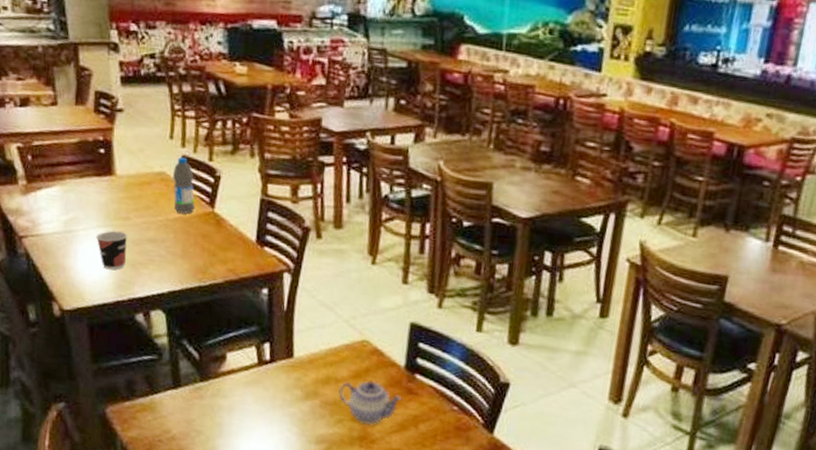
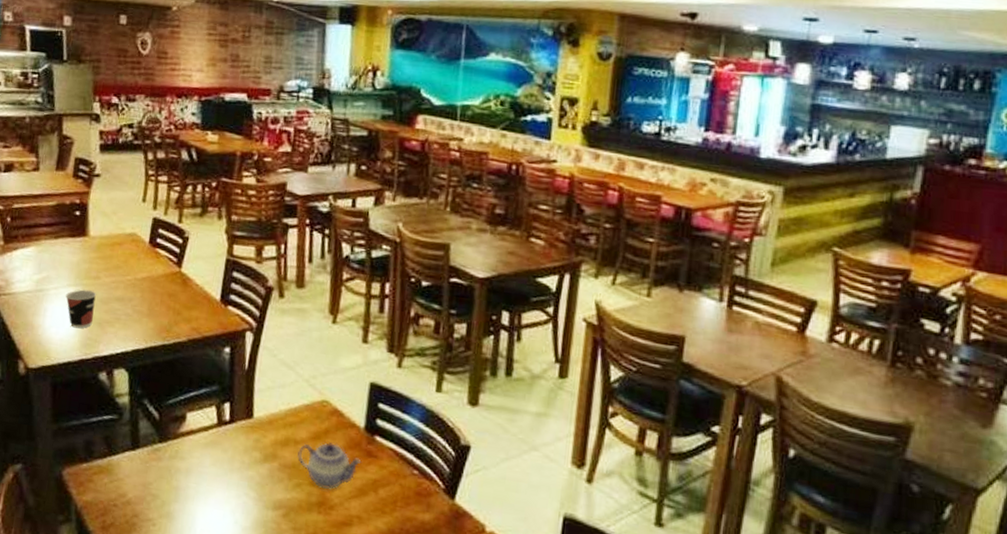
water bottle: present [173,157,195,214] -> none [143,219,163,274]

